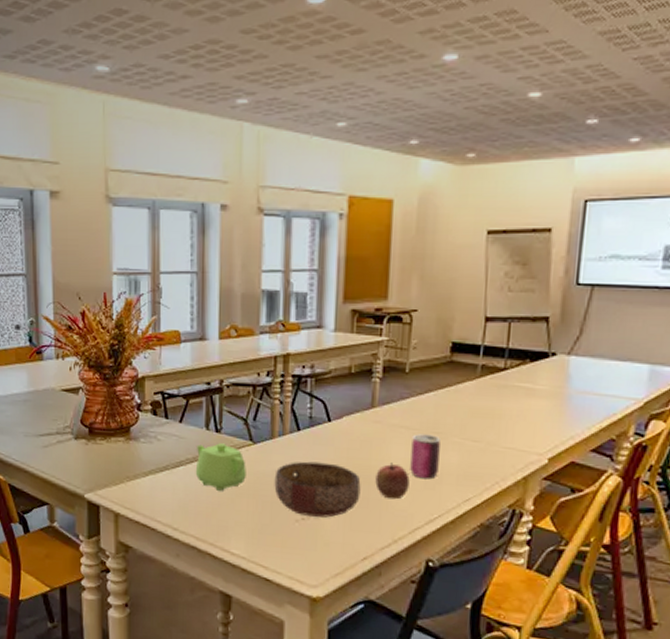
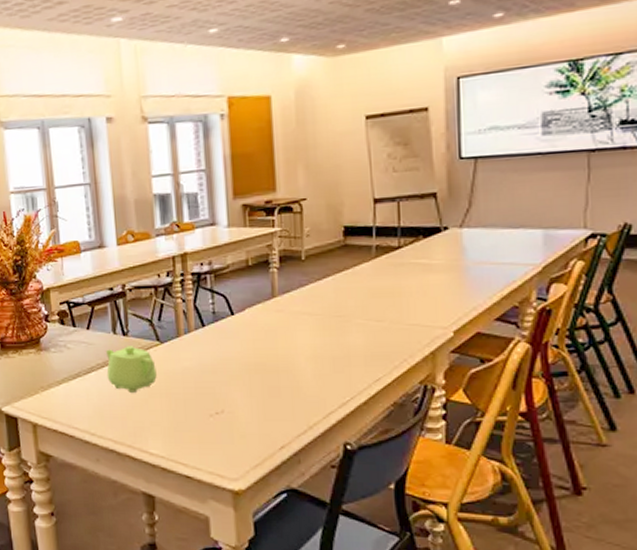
bowl: present [274,461,361,518] -> none [184,355,271,410]
apple: present [375,463,410,500] -> none [284,350,318,386]
can: present [410,434,440,479] -> none [315,318,345,363]

